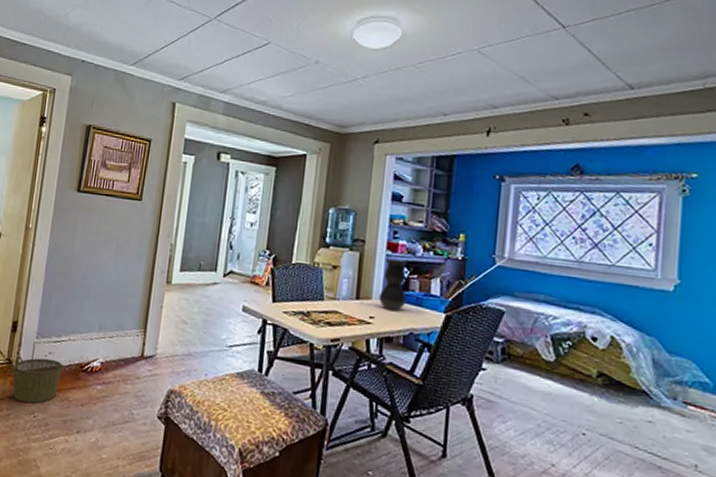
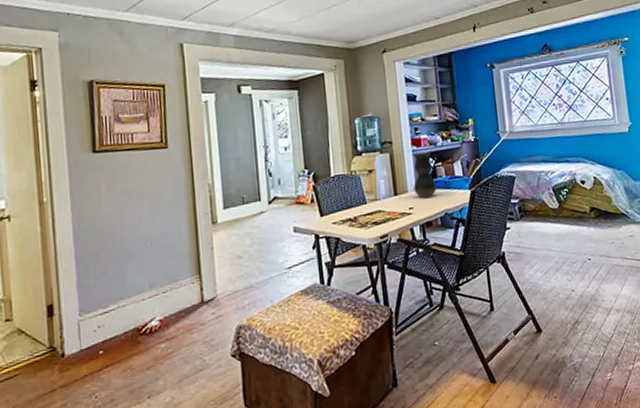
basket: present [12,356,64,404] -> none [59,331,118,388]

